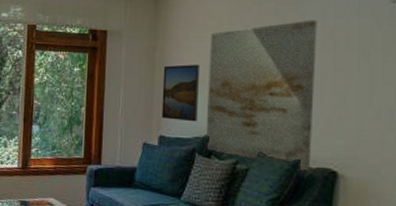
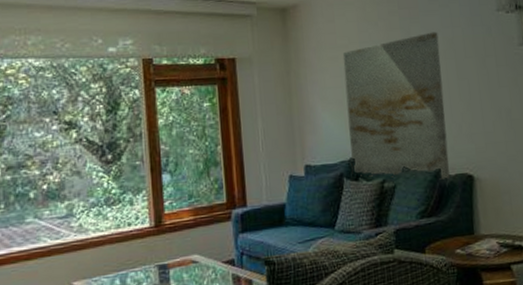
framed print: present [161,64,201,122] -> none [300,86,341,147]

